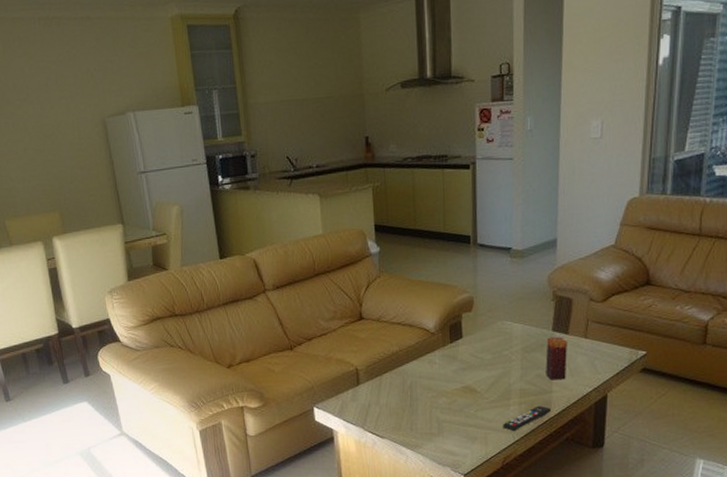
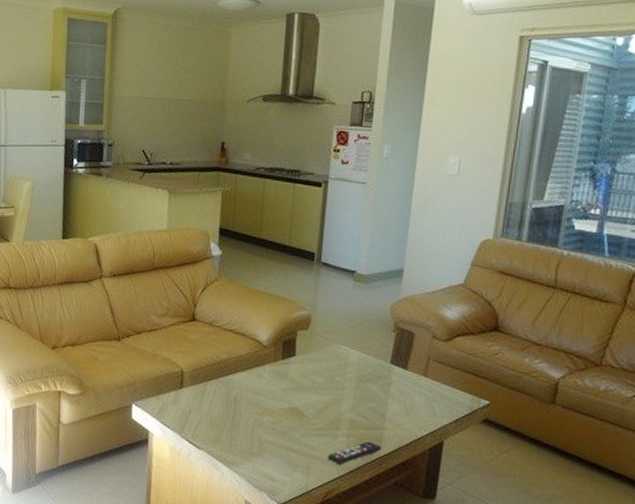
candle: present [546,337,567,380] -> none [379,370,405,418]

